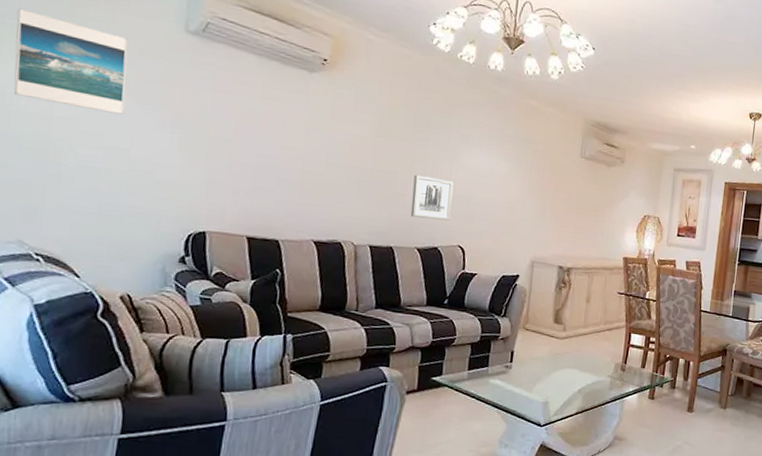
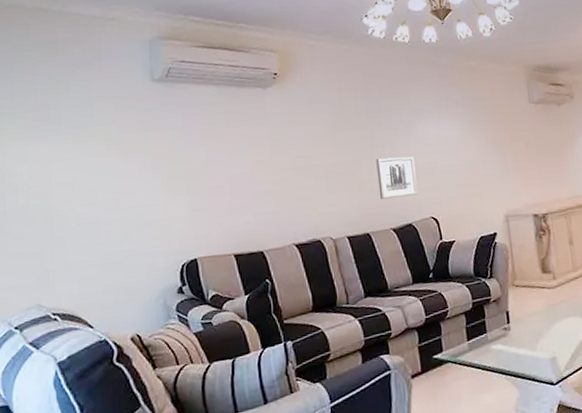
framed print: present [13,8,127,115] -> none [12,97,110,174]

